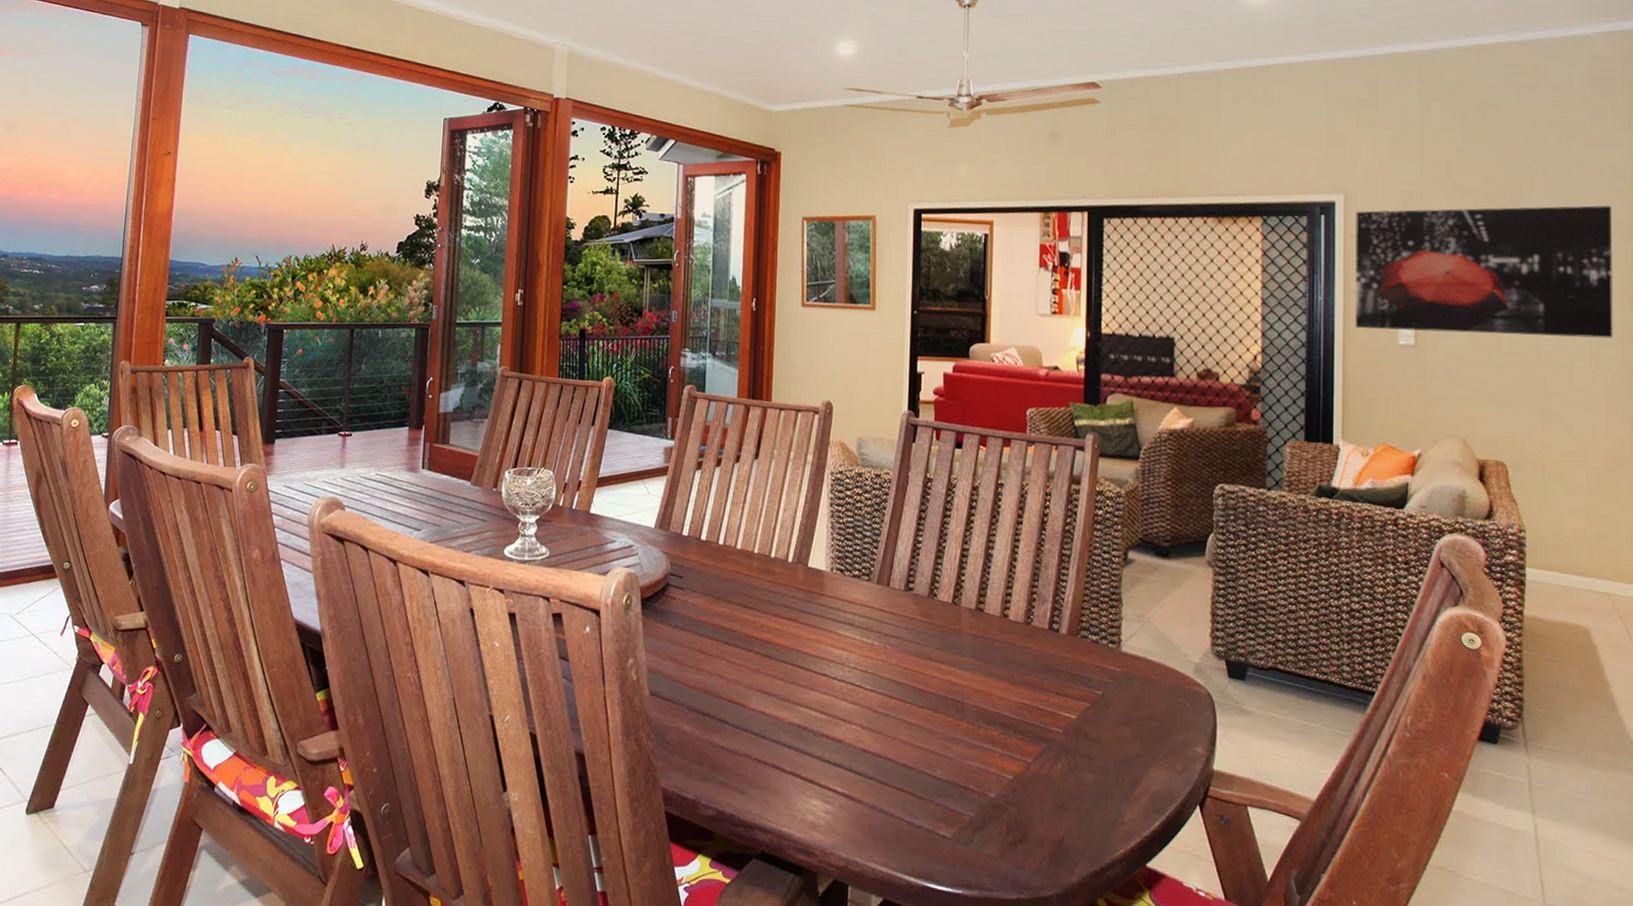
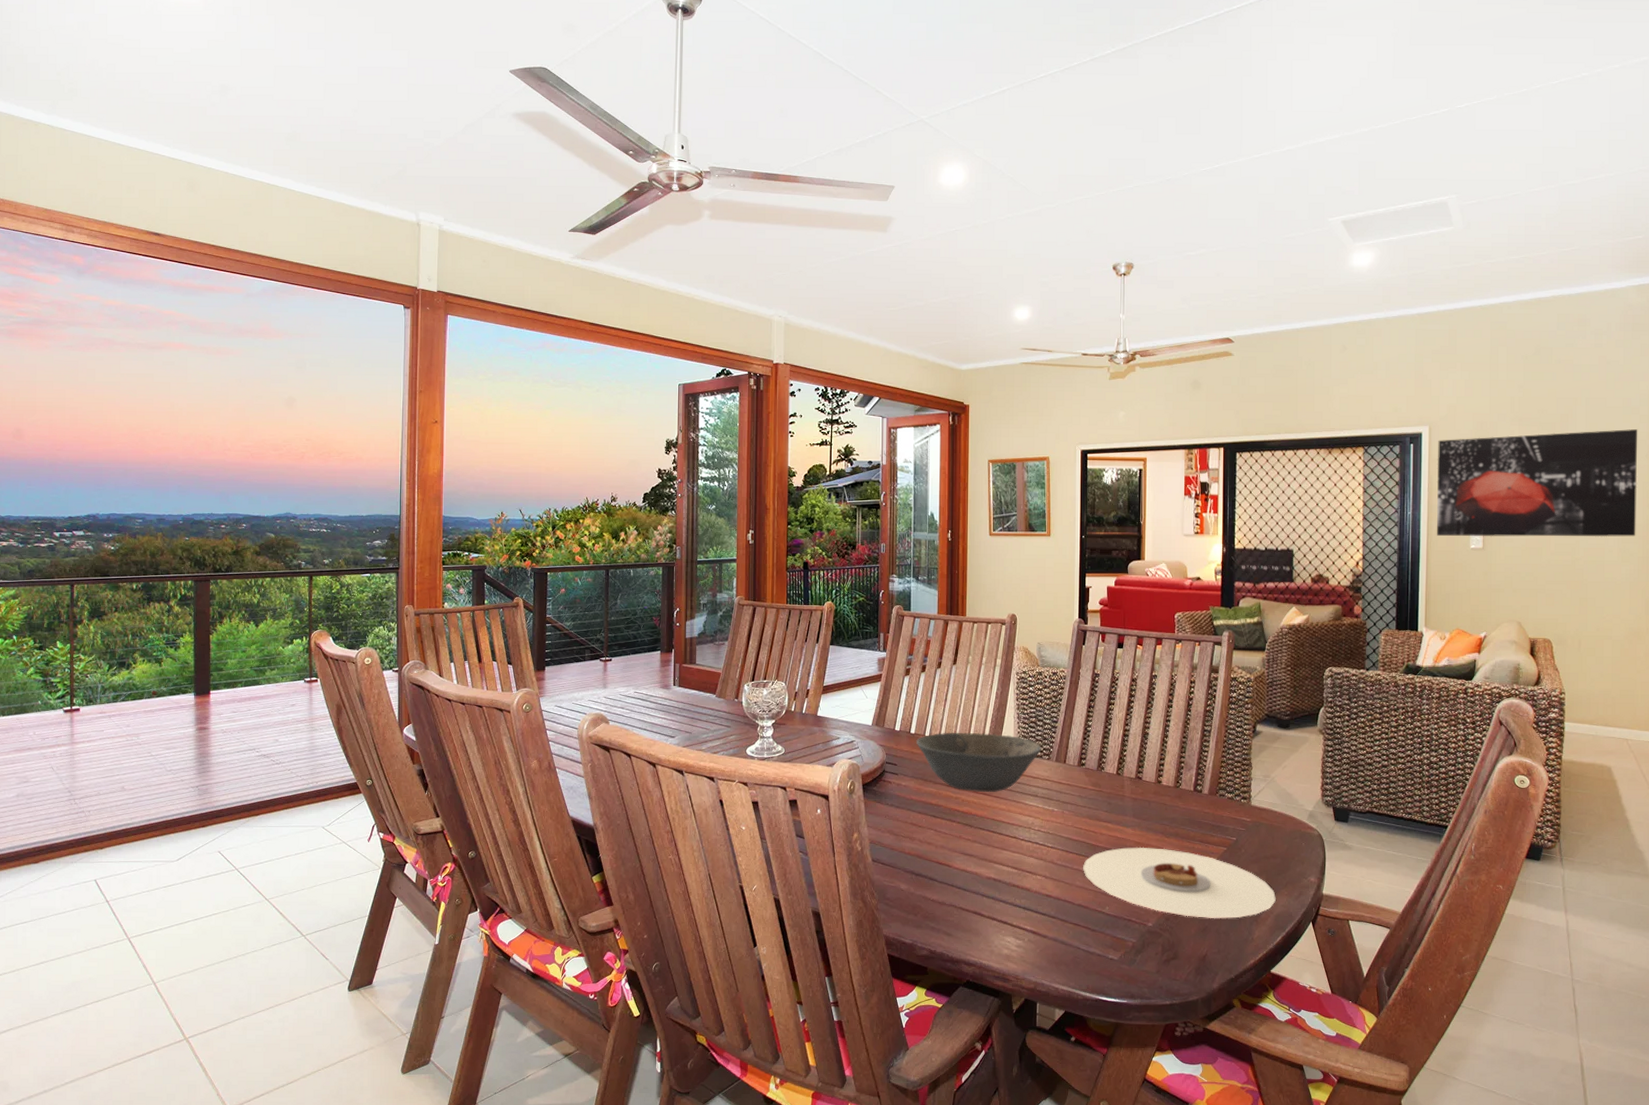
bowl: none [708,540,860,617] -> present [916,732,1042,792]
plate: none [908,695,1153,794] -> present [1082,847,1276,918]

